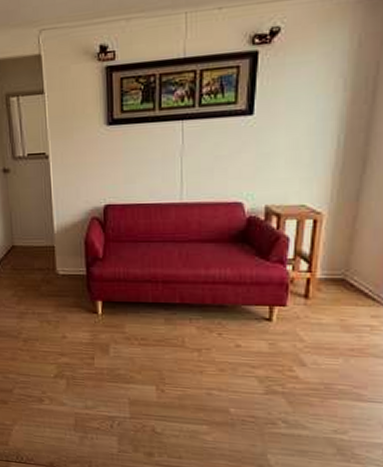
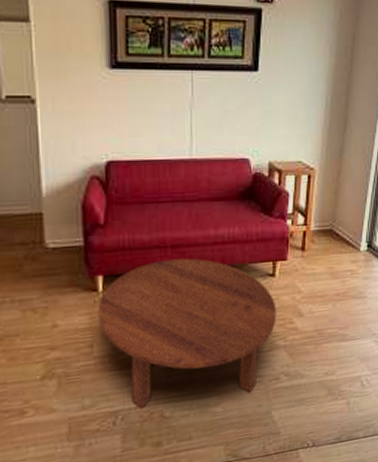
coffee table: none [97,294,274,431] -> present [97,258,277,409]

